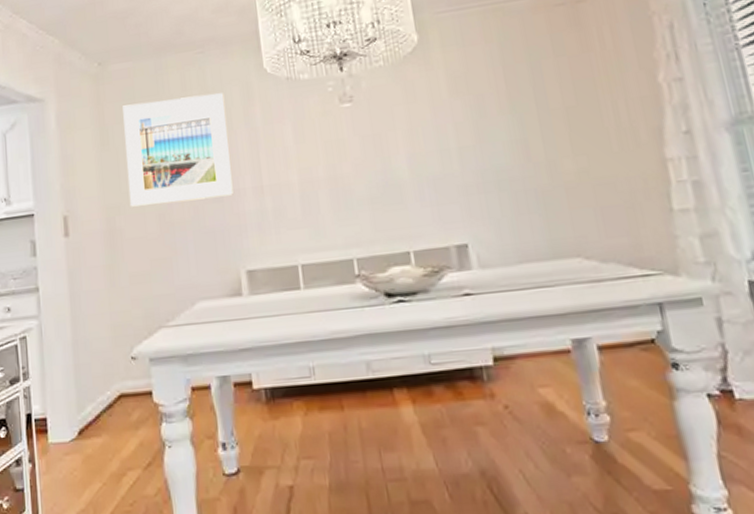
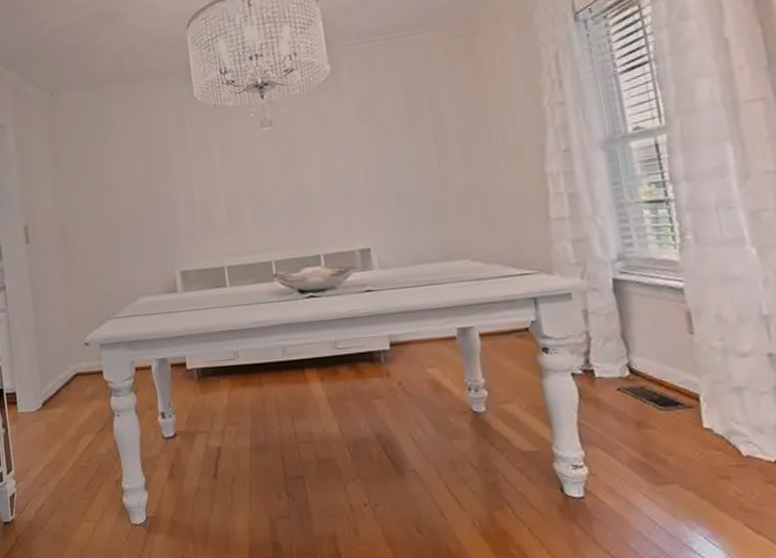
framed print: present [122,93,233,207] -> none [72,119,169,218]

